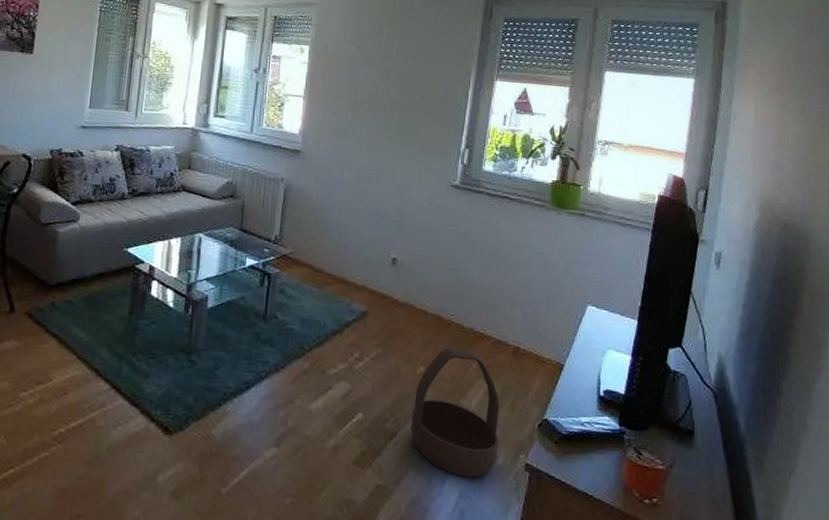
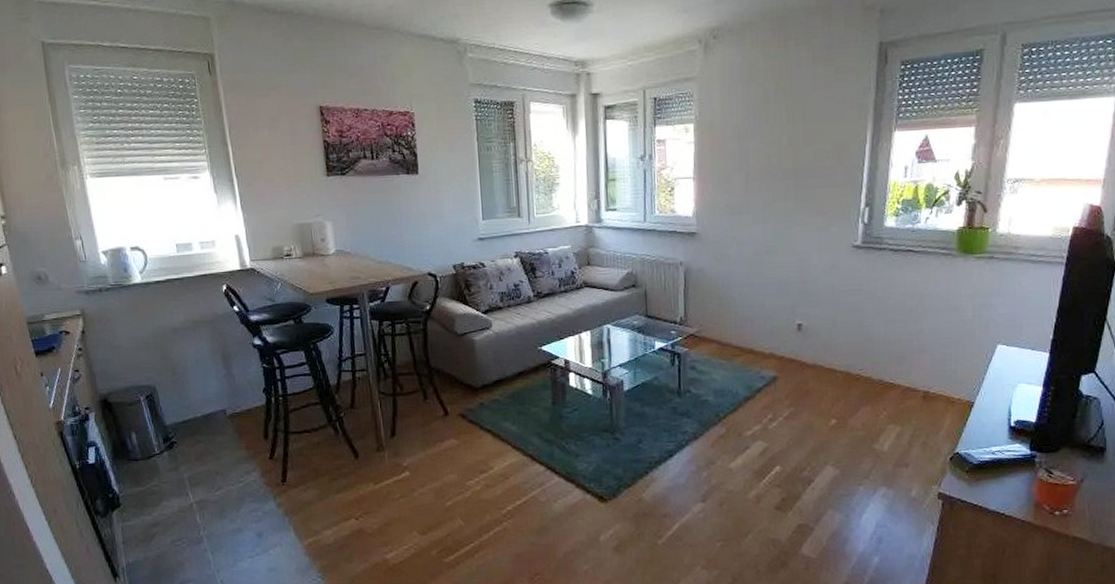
basket: present [410,347,500,478] -> none [826,399,912,511]

